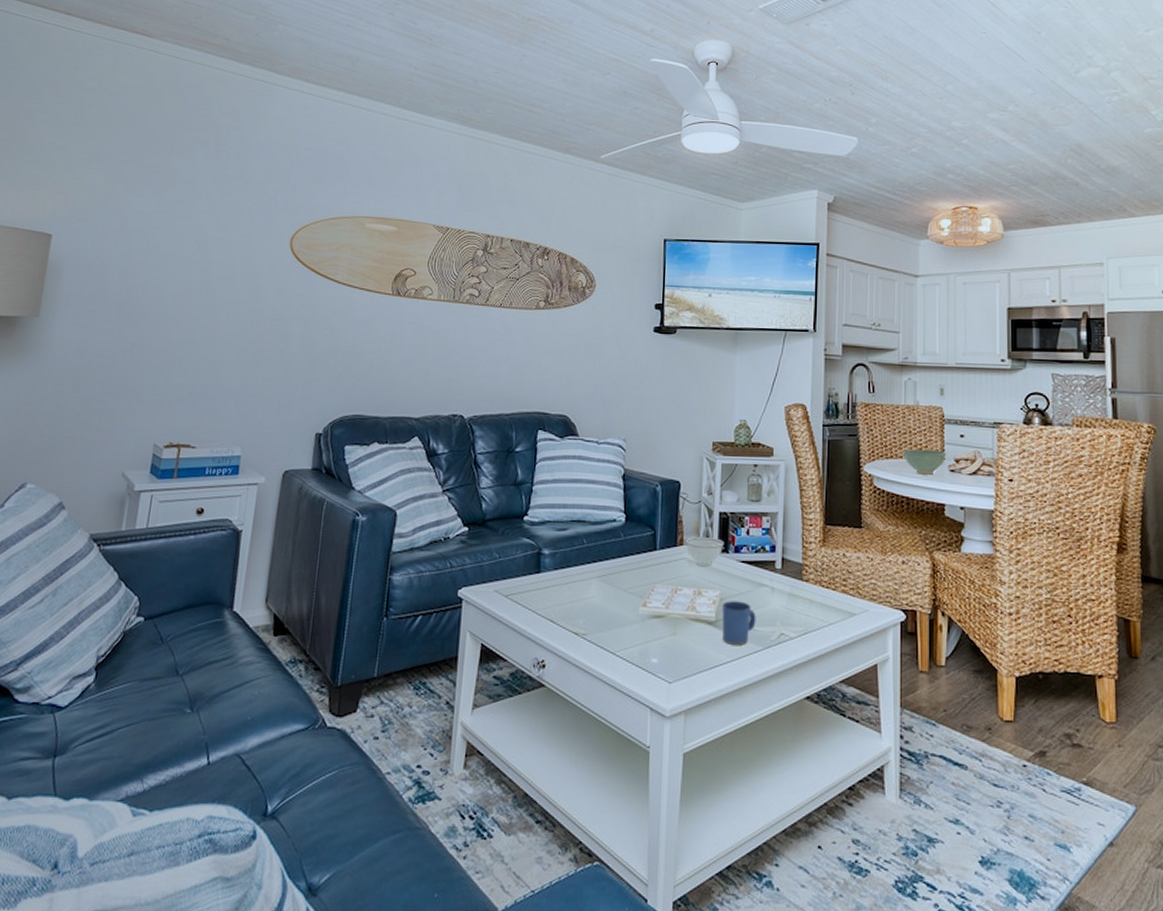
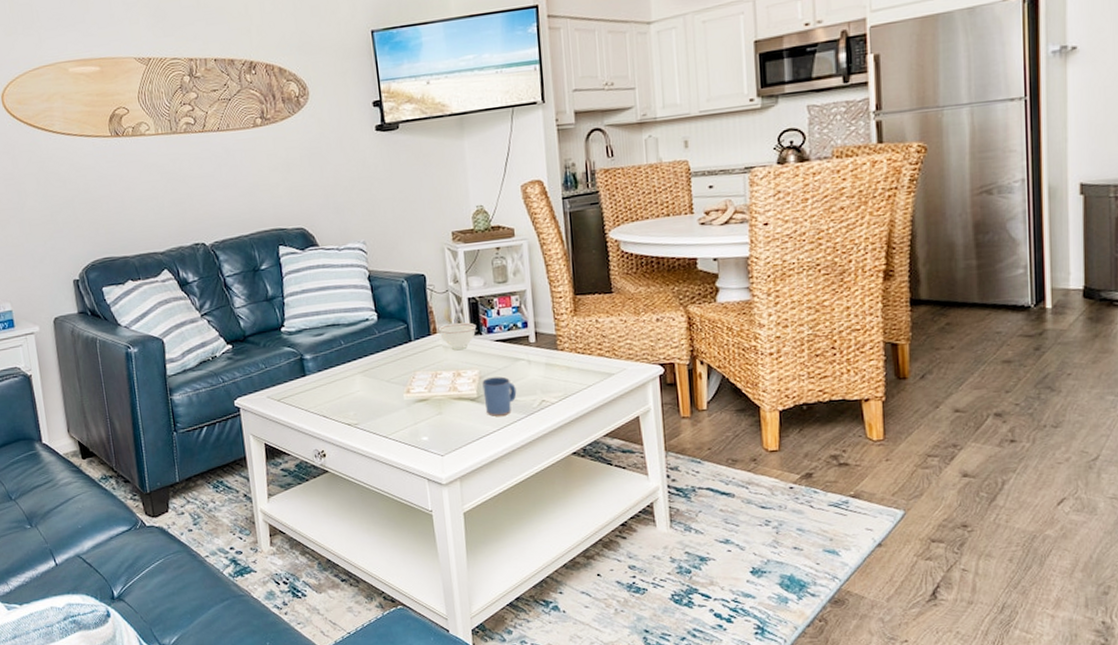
bowl: present [903,449,947,475] -> none [648,205,696,233]

